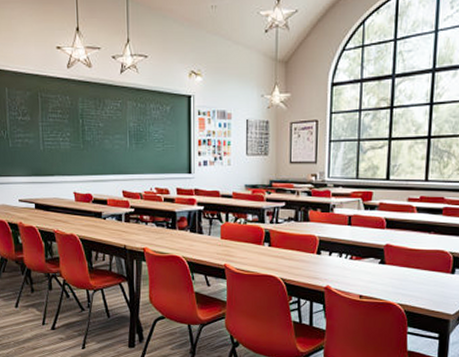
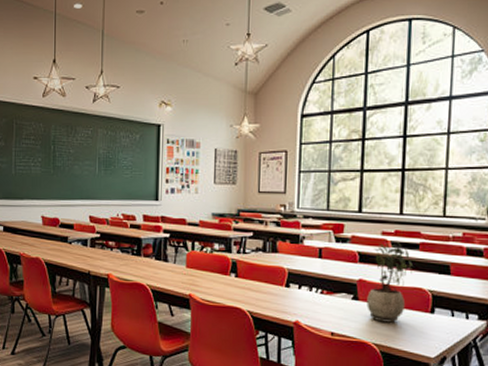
potted plant: none [393,207,436,284] -> present [367,241,413,323]

